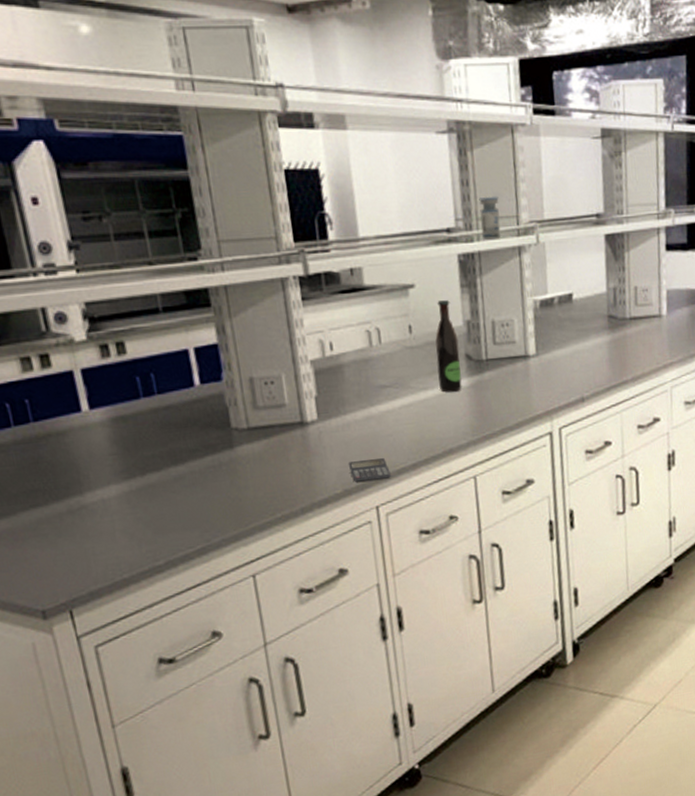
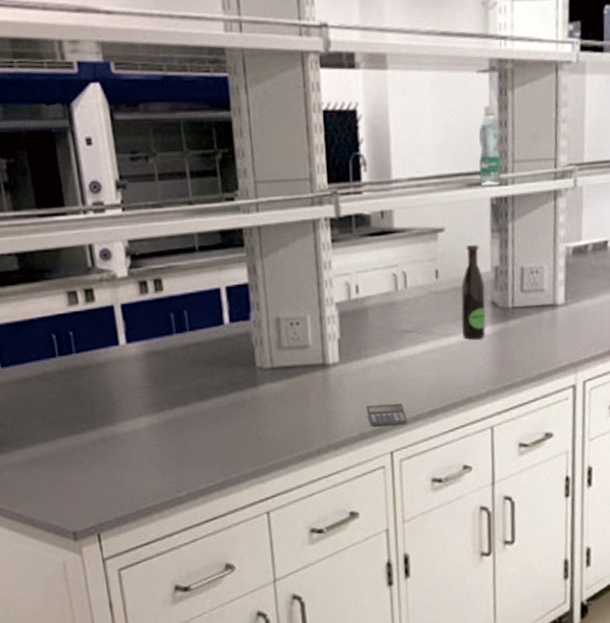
bottle: none [442,164,467,243] -> present [478,104,502,186]
medicine: present [479,196,501,240] -> none [516,137,537,183]

